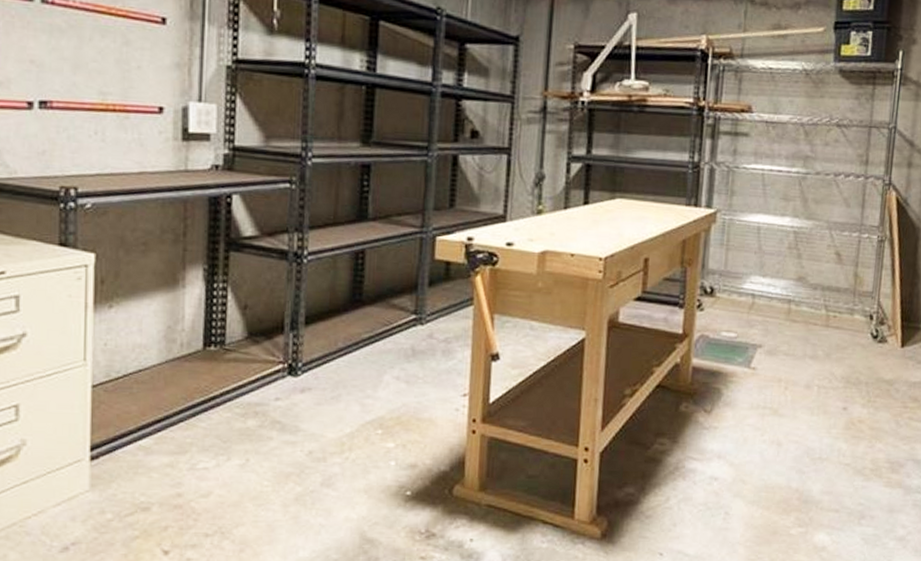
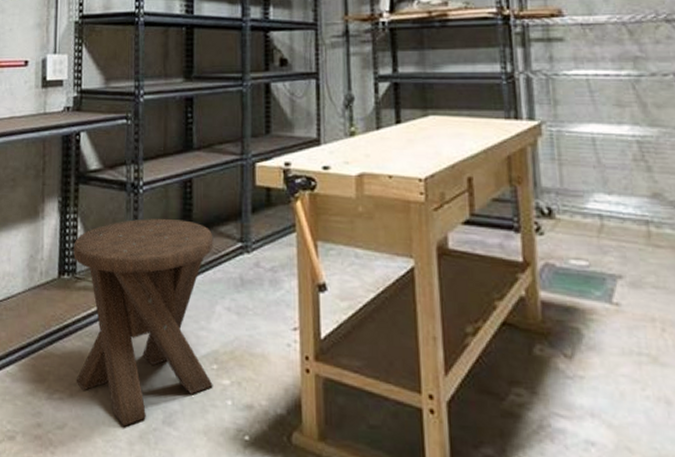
music stool: none [222,289,385,491] -> present [73,218,213,427]

